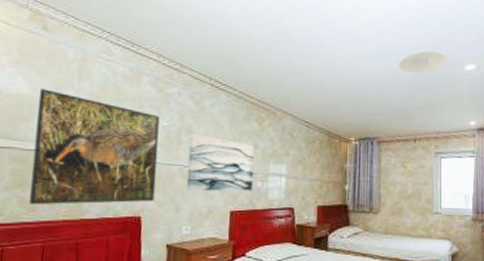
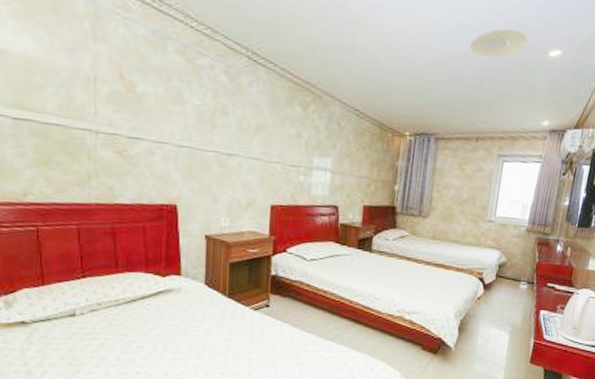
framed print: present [29,89,160,205] -> none [50,50,191,190]
wall art: present [186,133,255,192] -> none [223,115,298,185]

